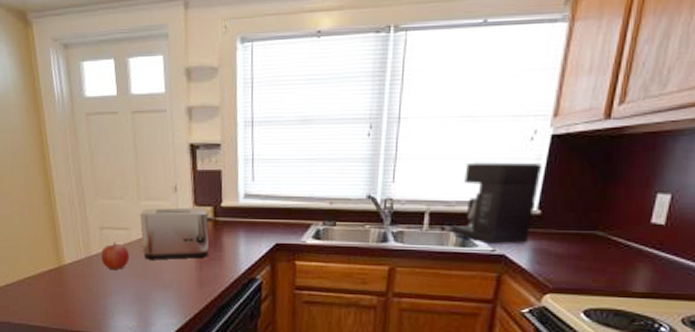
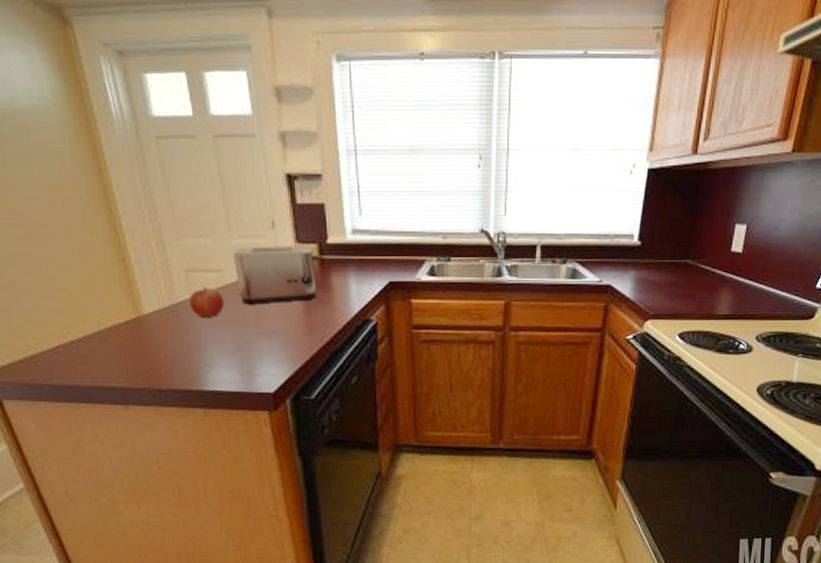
coffee maker: present [452,162,543,246] -> none [563,195,641,276]

